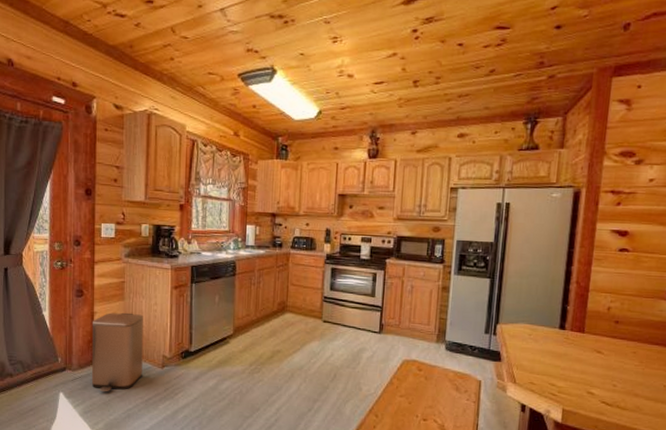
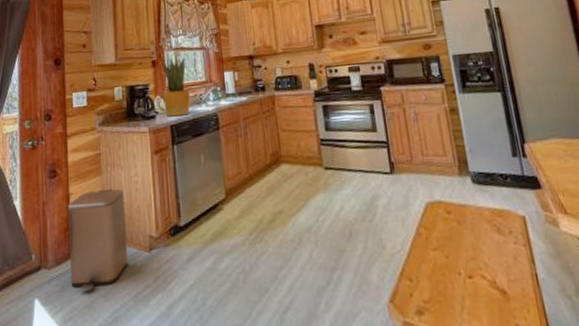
planter: none [187,200,213,259] -> present [159,54,191,117]

